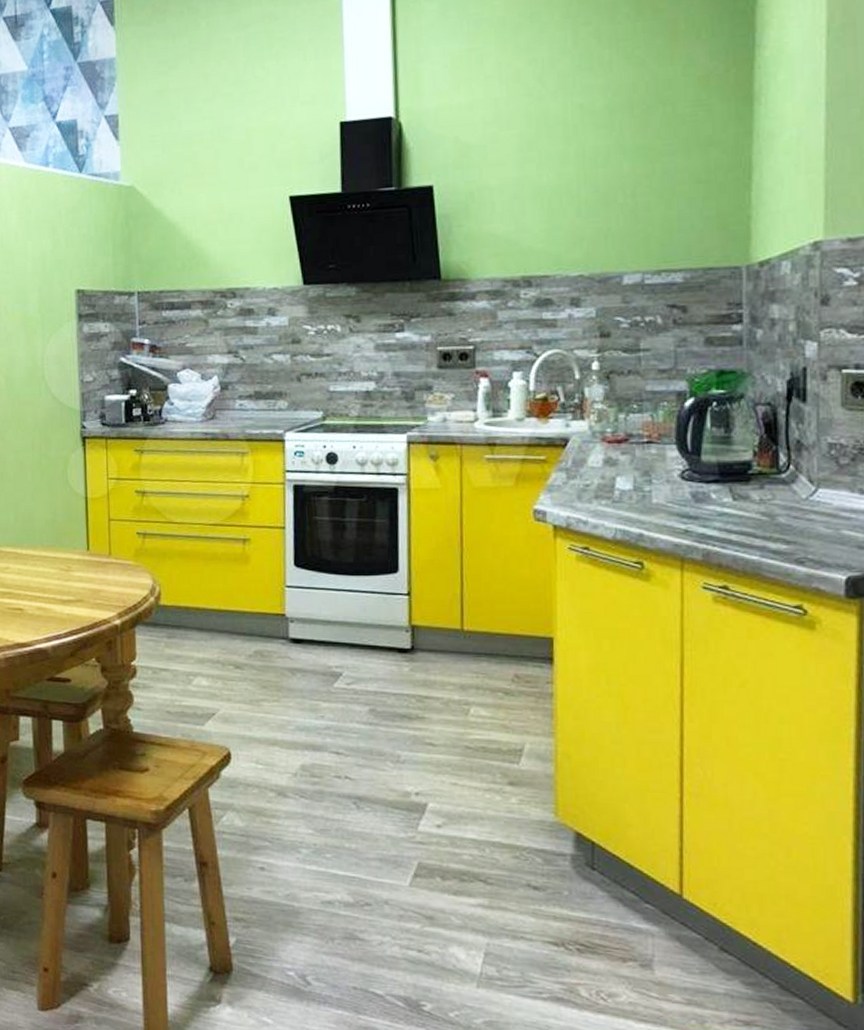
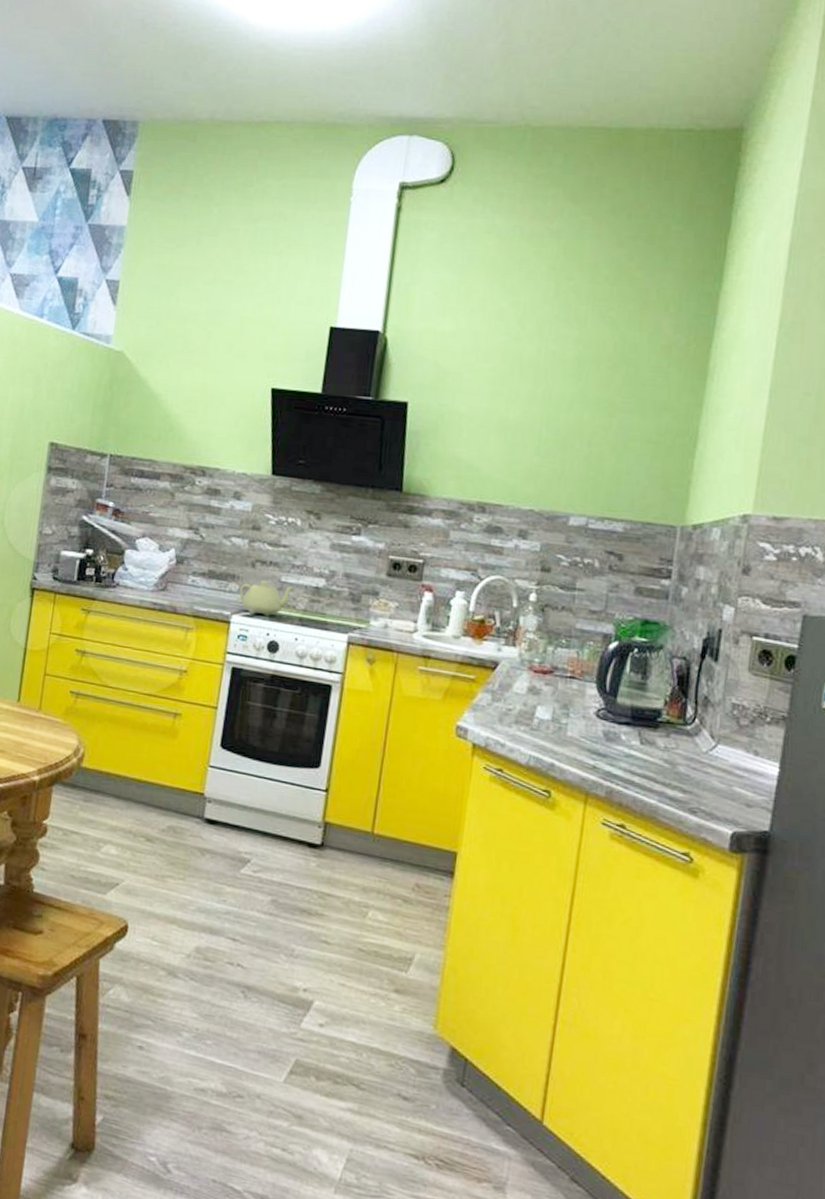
teapot: none [287,392,345,429] -> present [236,579,295,617]

